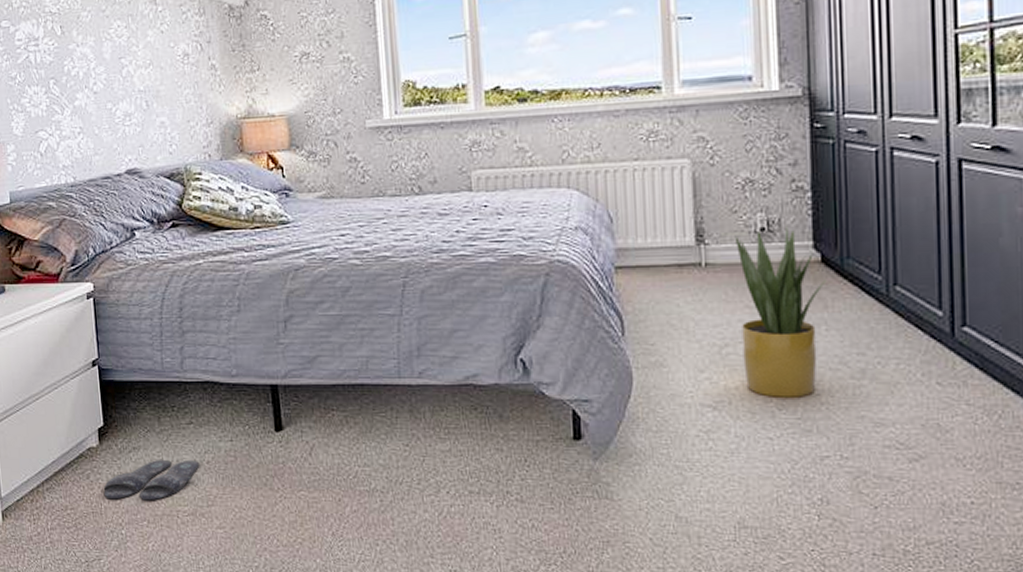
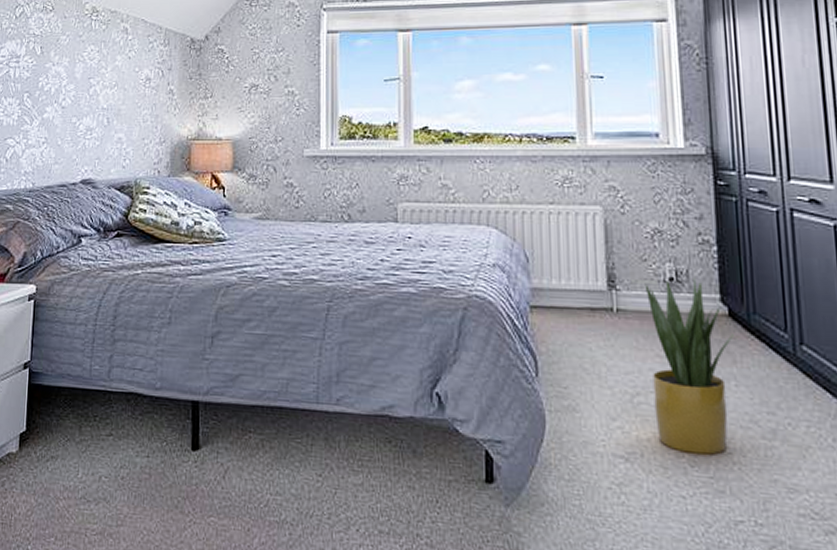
slippers: present [103,459,200,501] -> none [16,471,114,516]

